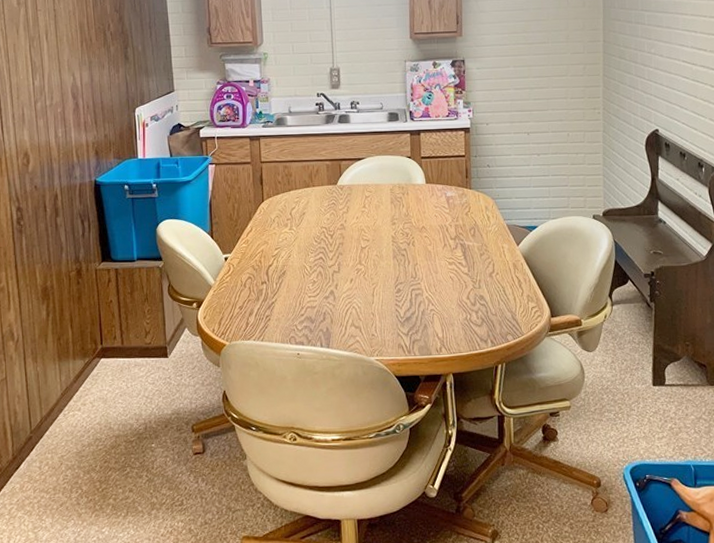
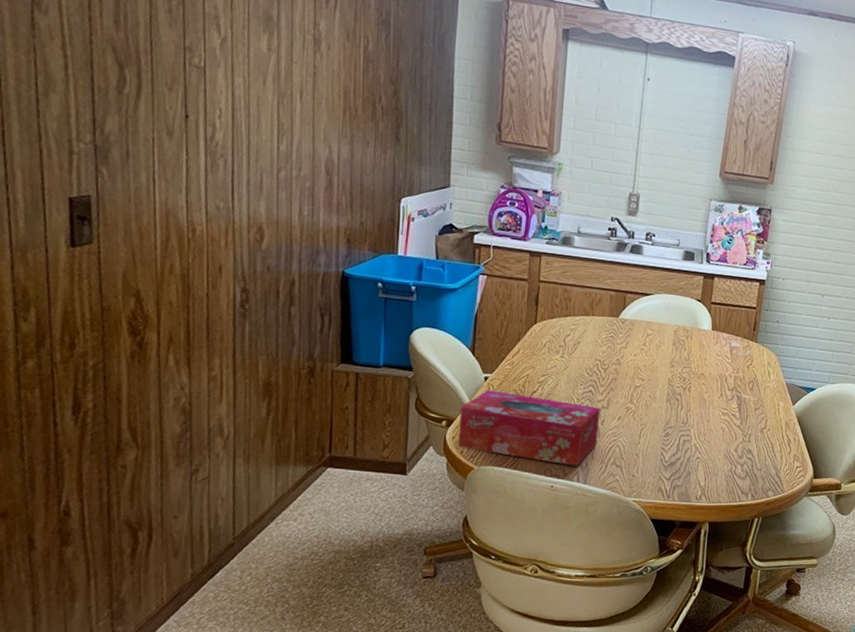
tissue box: none [208,269,333,332] -> present [458,390,600,467]

